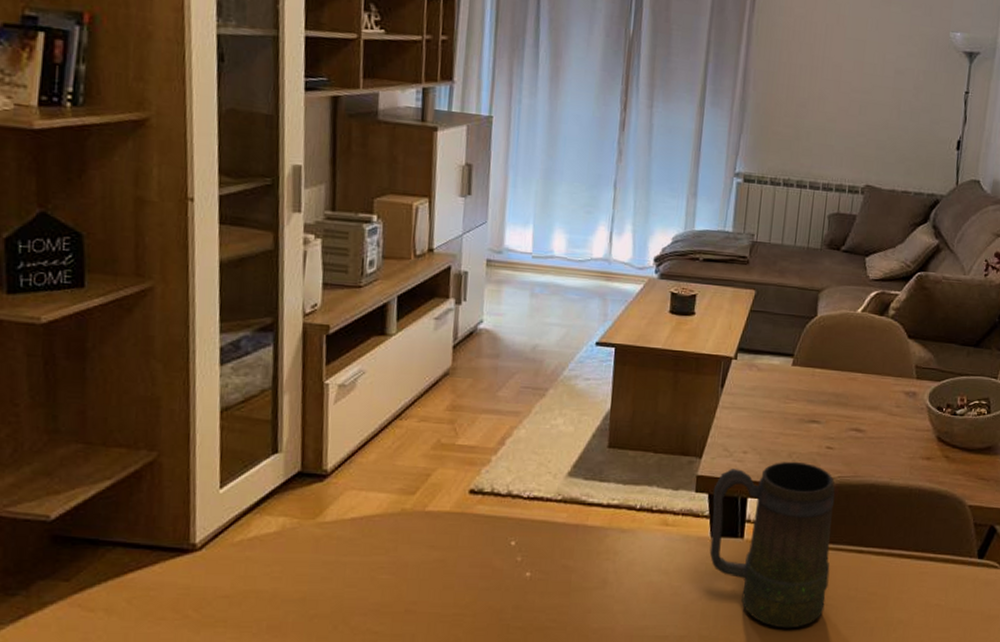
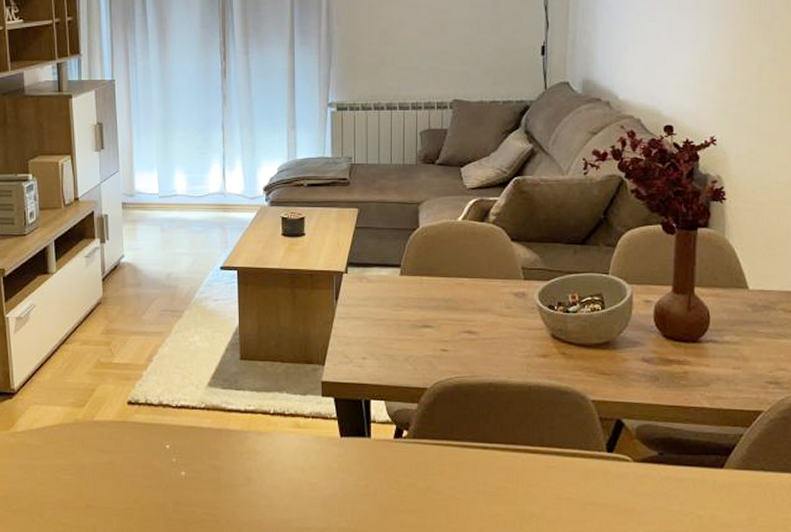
mug: present [709,461,835,628] -> none [338,364,457,521]

